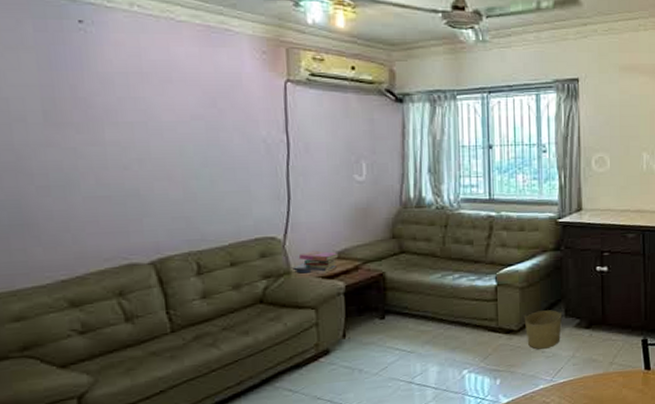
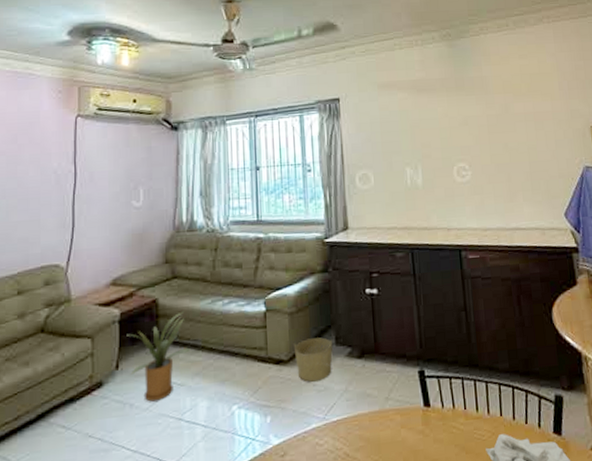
books: present [292,250,339,275] -> none [73,277,116,302]
house plant: none [353,284,422,367] -> present [126,311,192,402]

